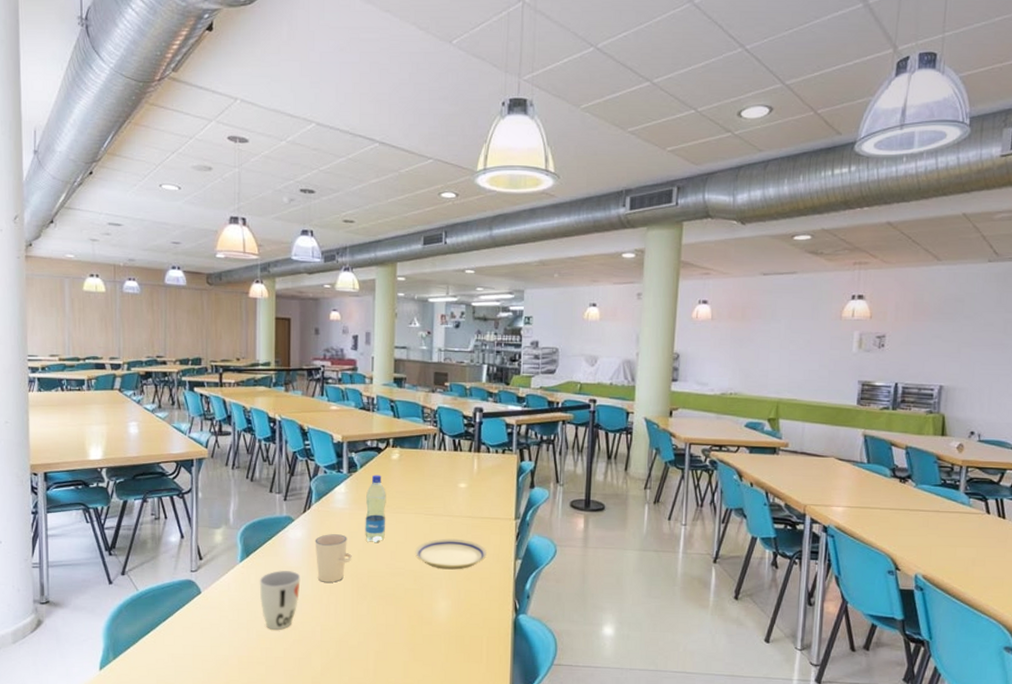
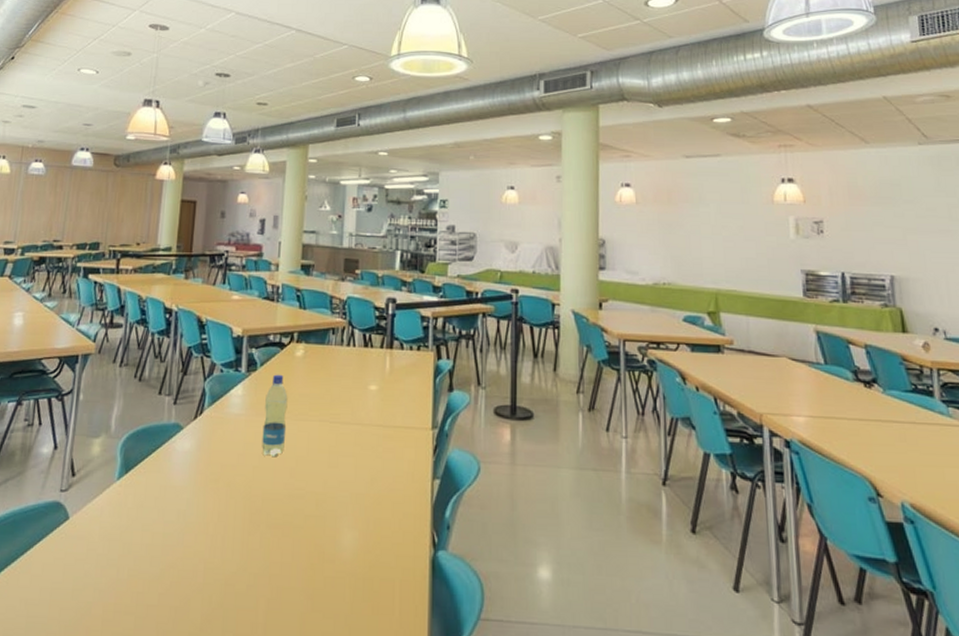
cup: present [259,571,301,630] -> none [136,491,185,568]
cup: present [315,534,352,583] -> none [204,445,246,507]
plate: present [415,538,486,570] -> none [318,452,400,492]

